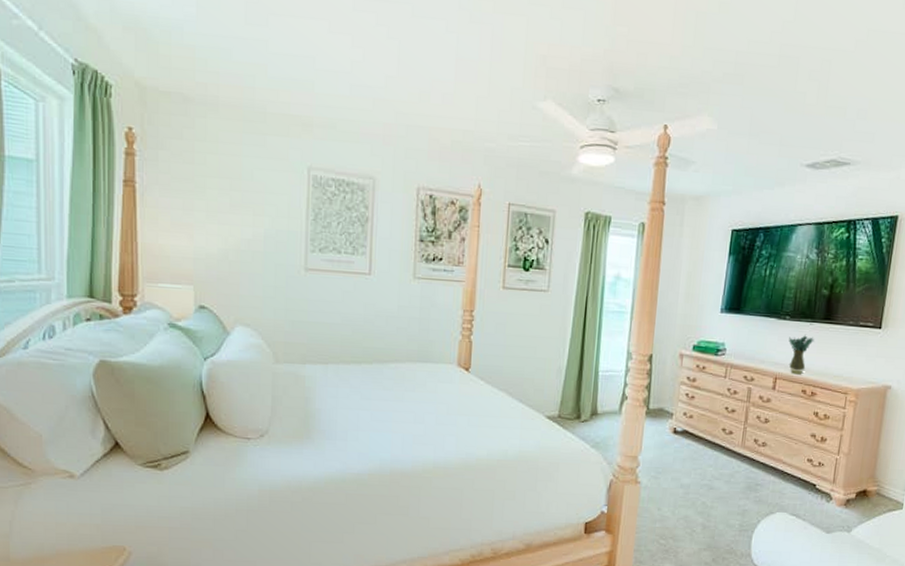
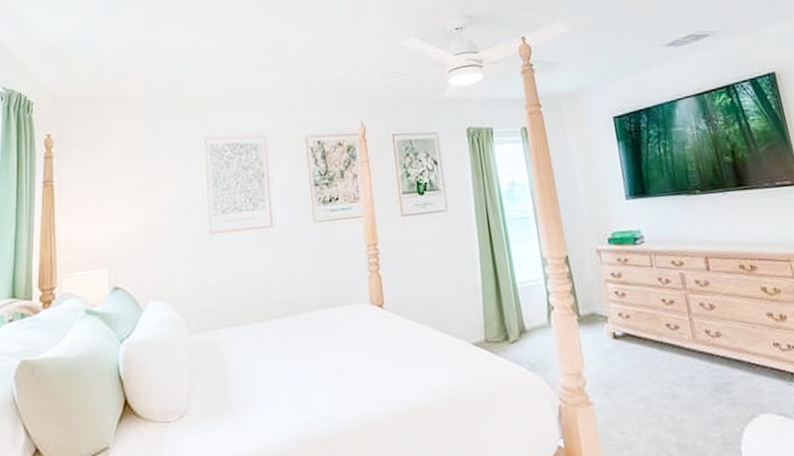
vase: present [789,335,814,375] -> none [706,206,735,251]

